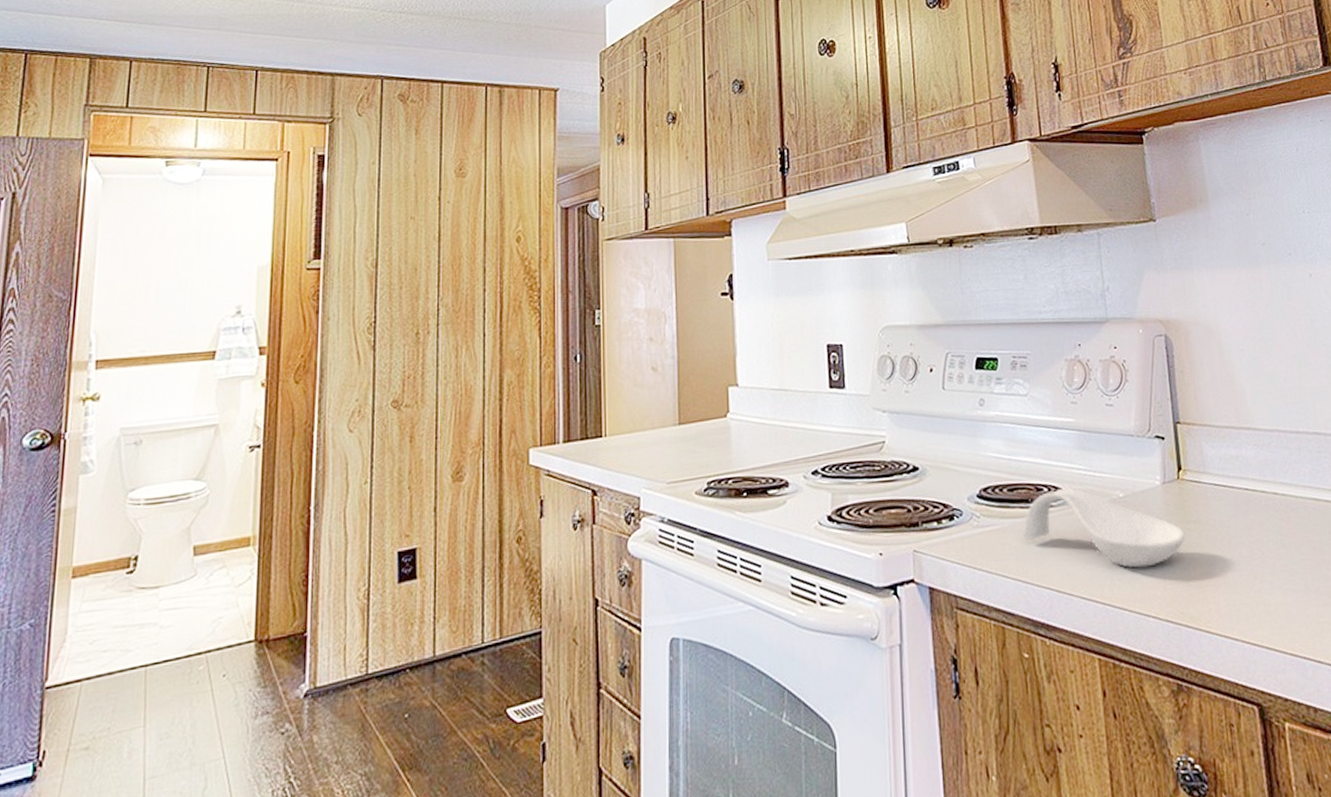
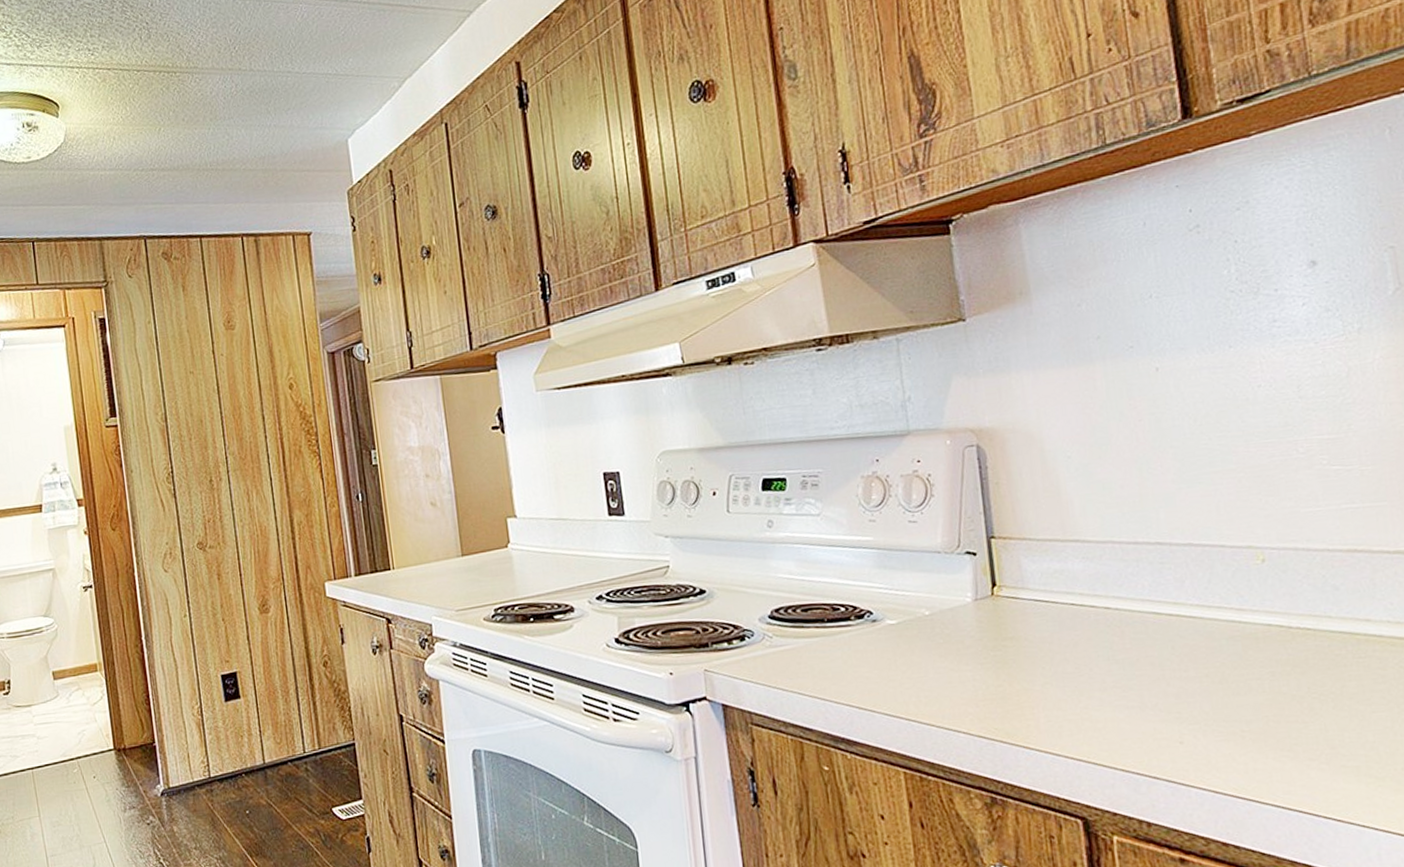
spoon rest: present [1023,487,1186,569] -> none [819,606,1001,686]

